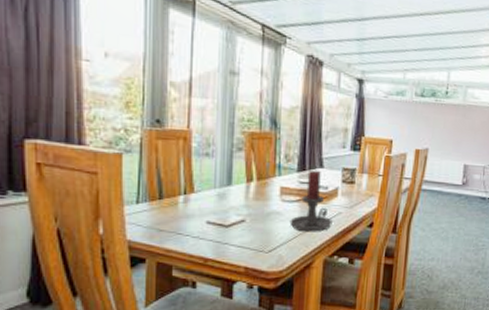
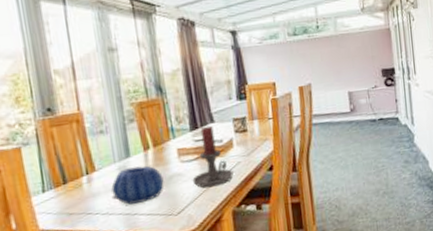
decorative bowl: none [207,196,261,233] -> present [111,165,164,205]

